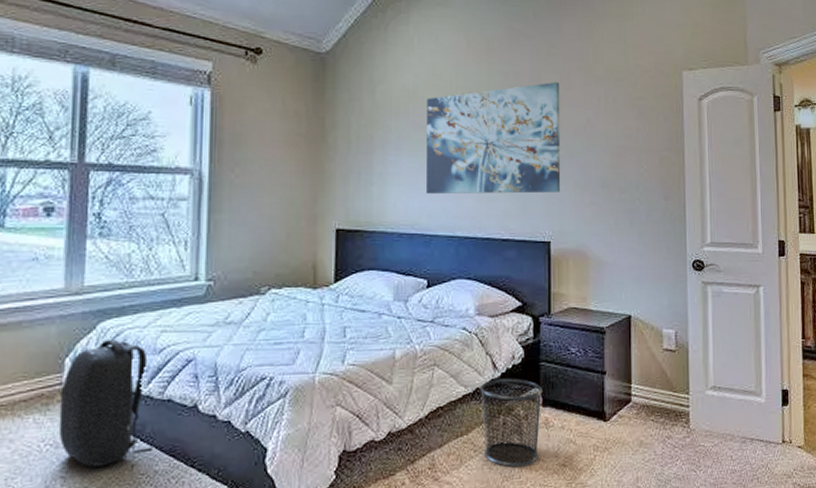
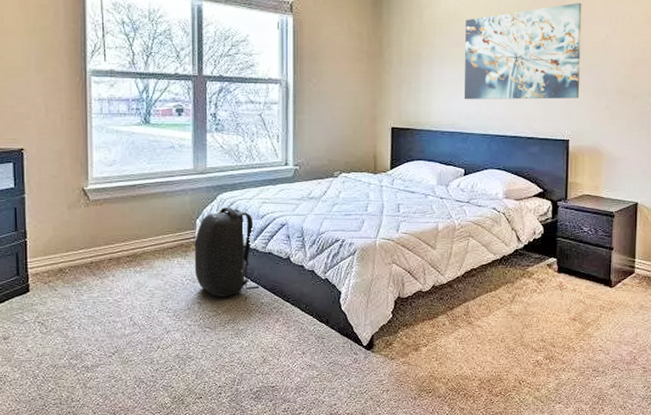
waste bin: present [480,378,543,468] -> none [506,249,558,318]

